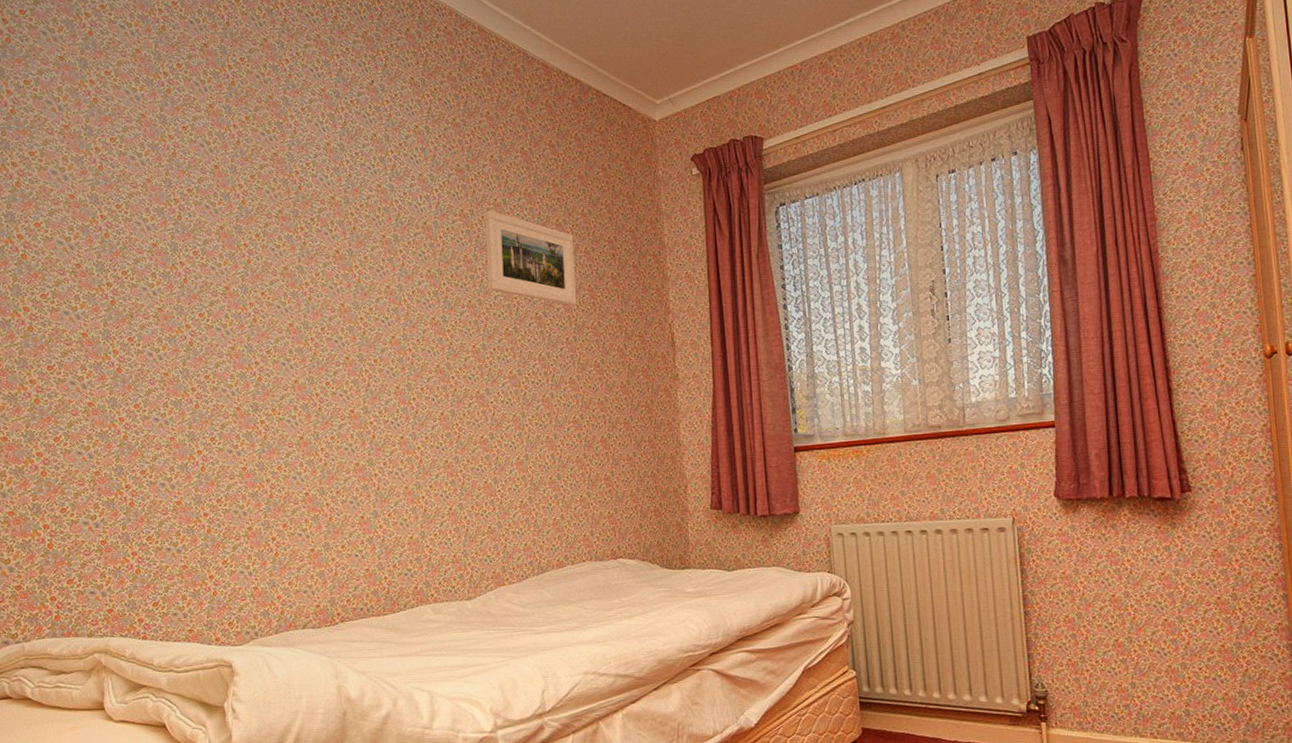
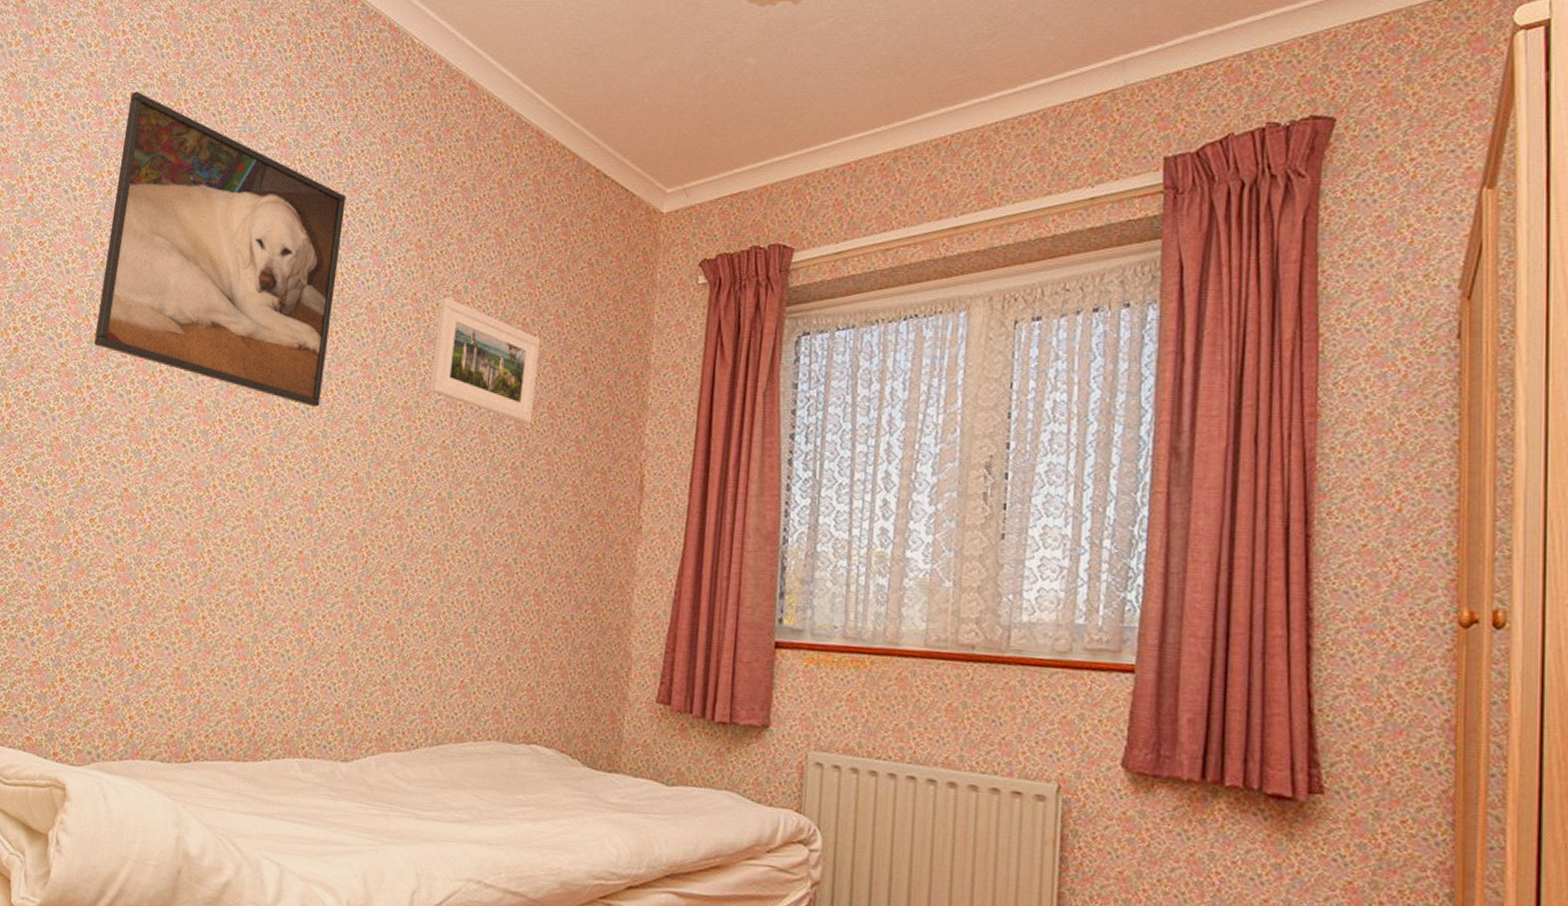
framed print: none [177,62,397,316] -> present [94,91,347,407]

